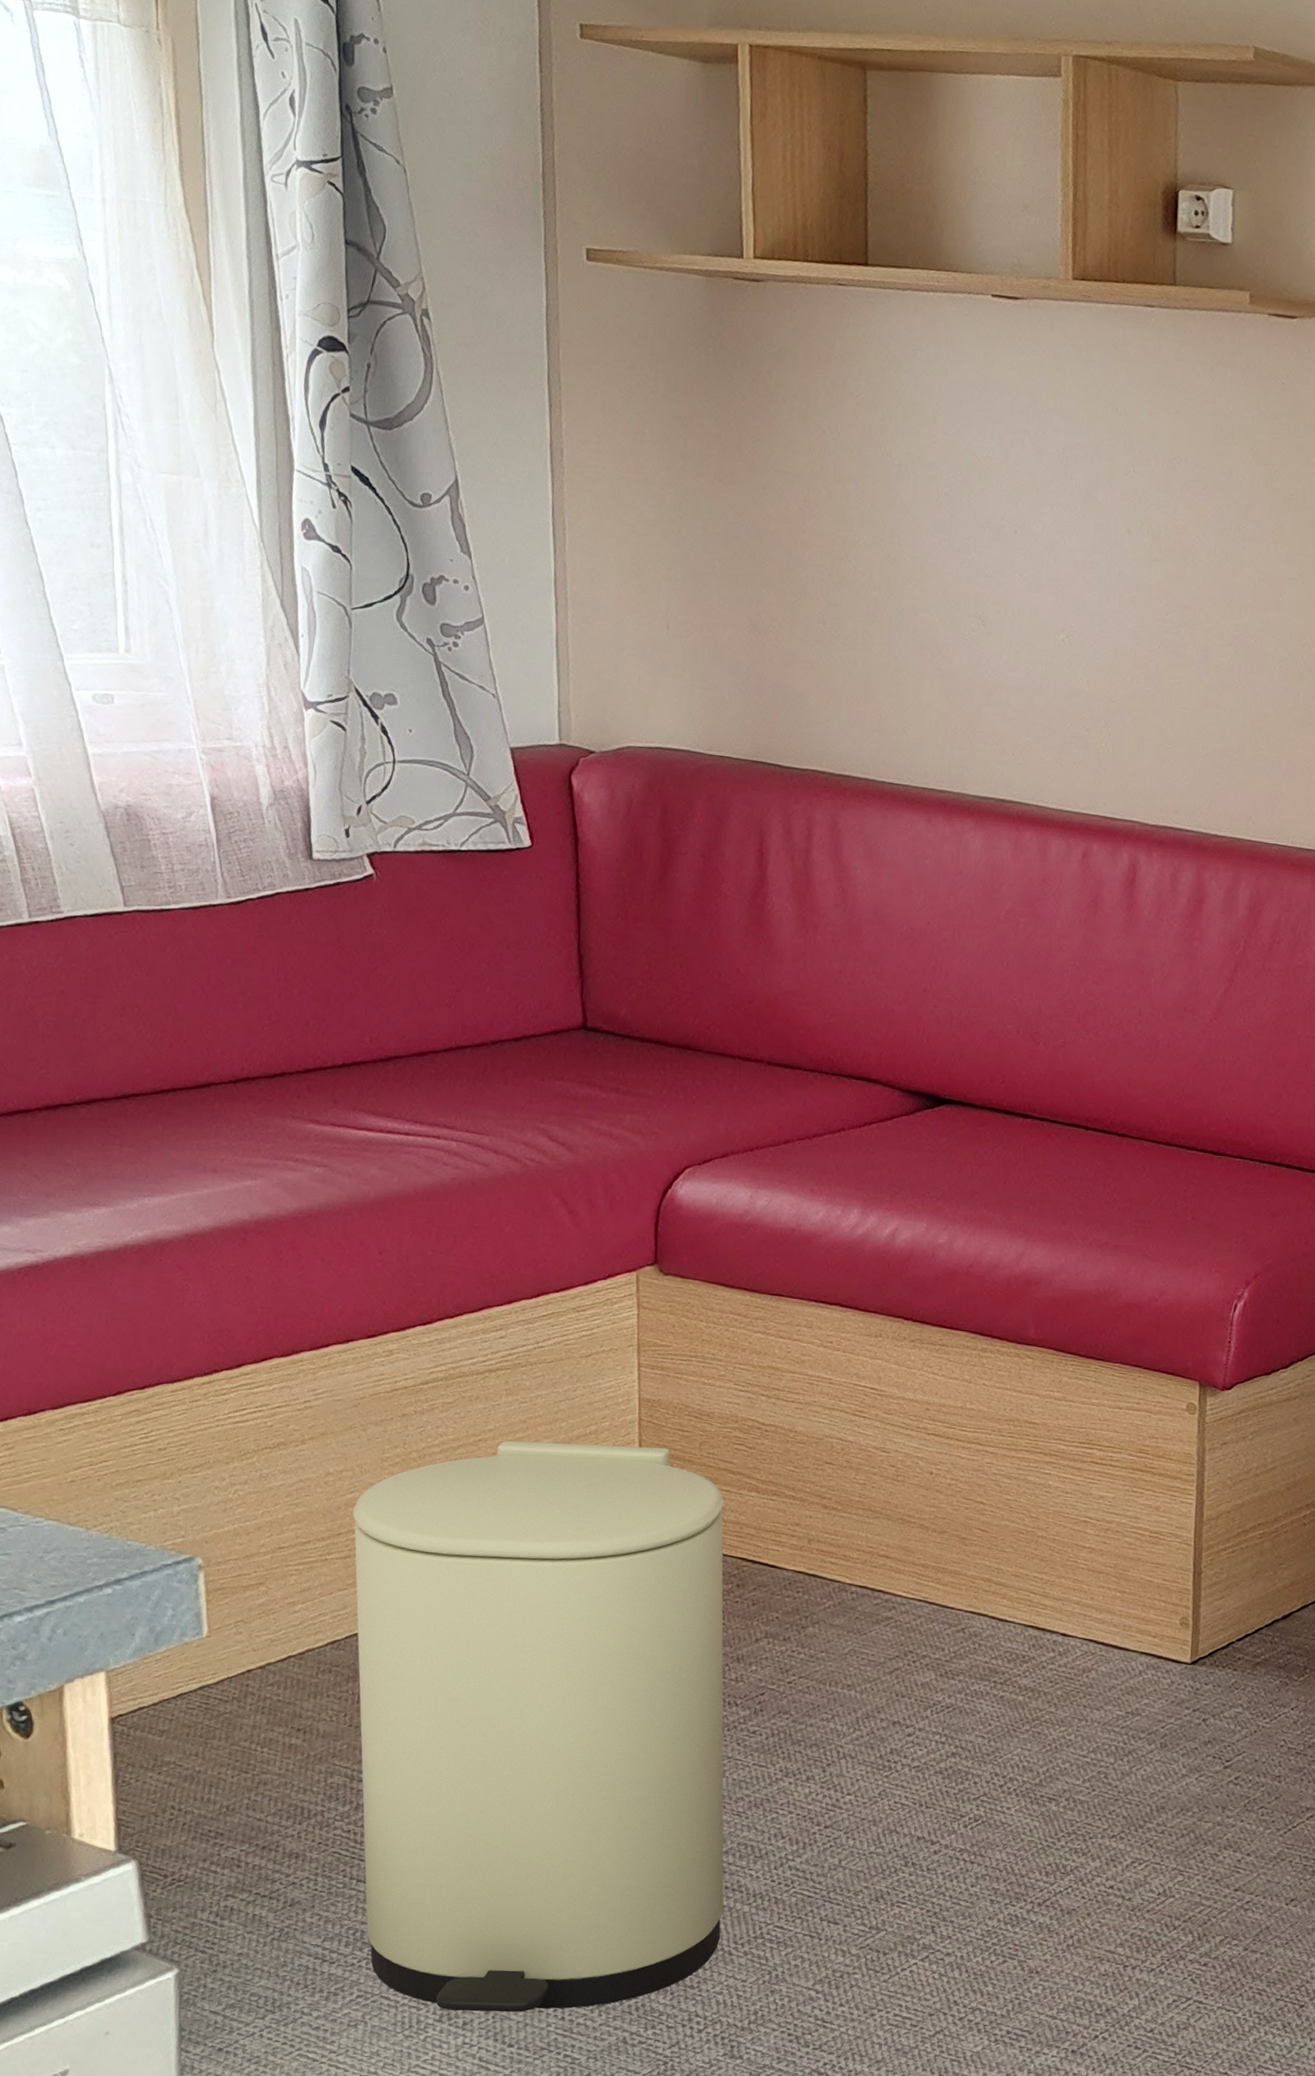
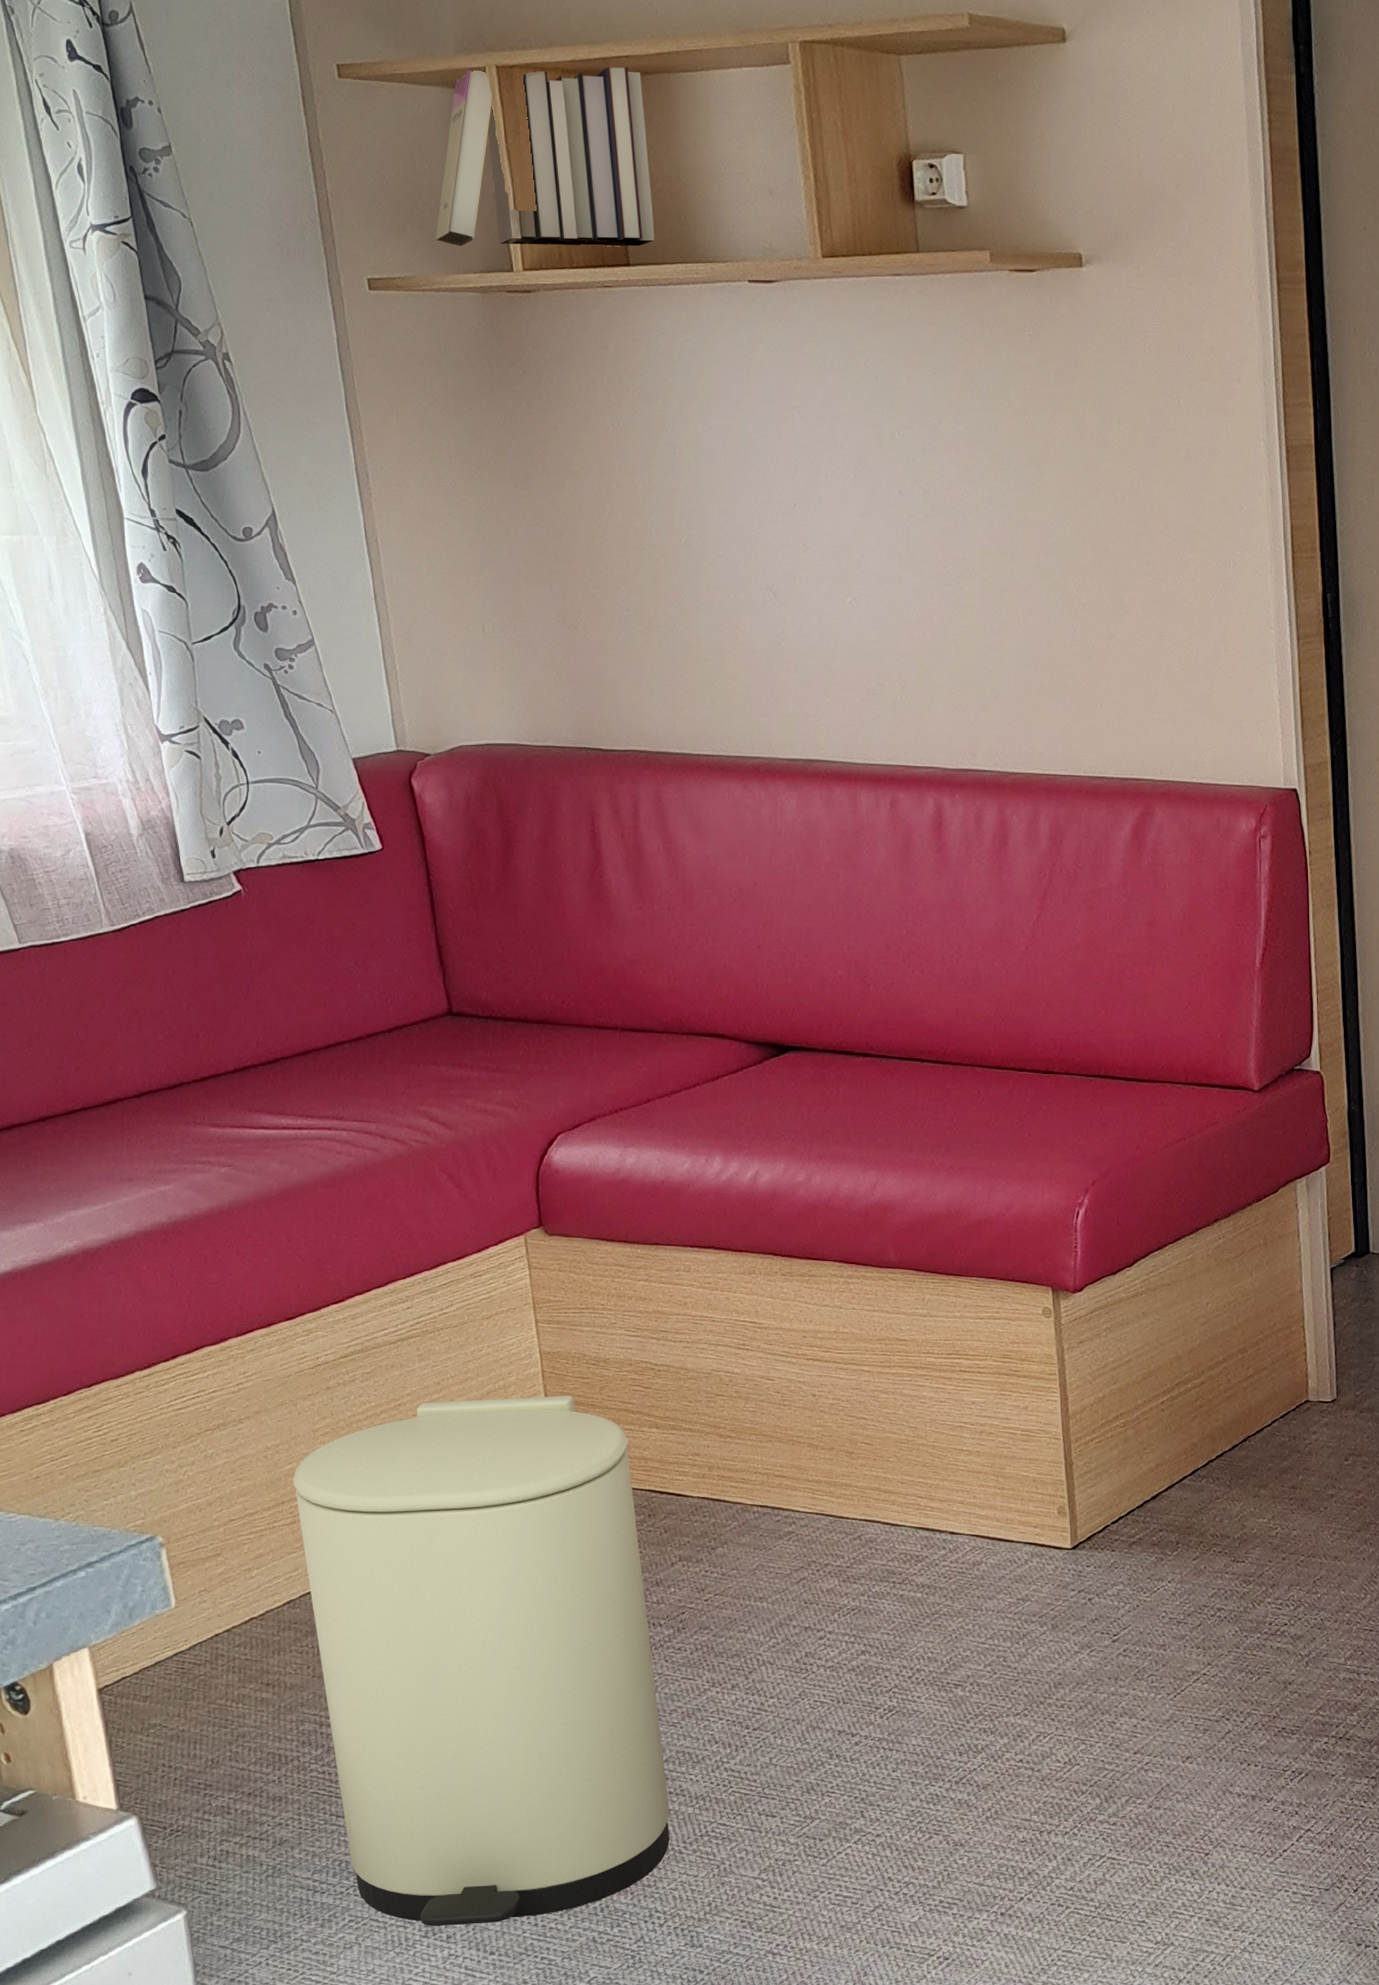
books: none [664,44,902,247] -> present [436,65,655,247]

